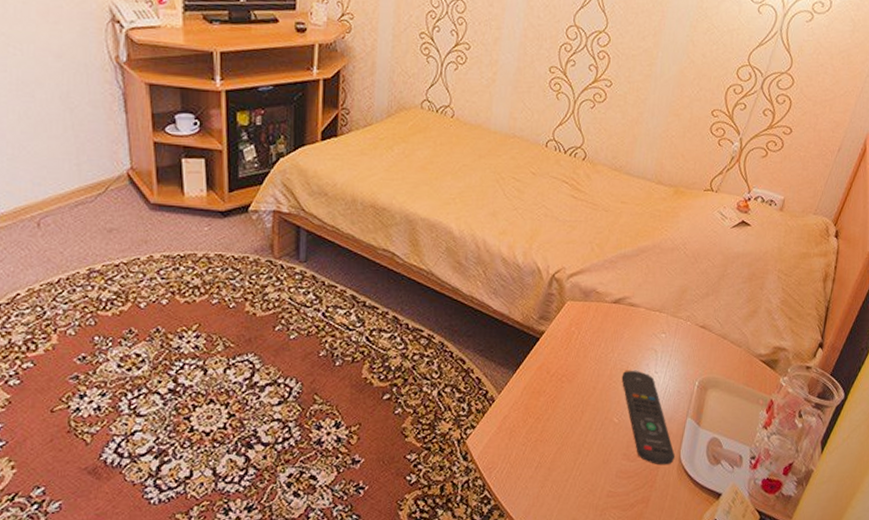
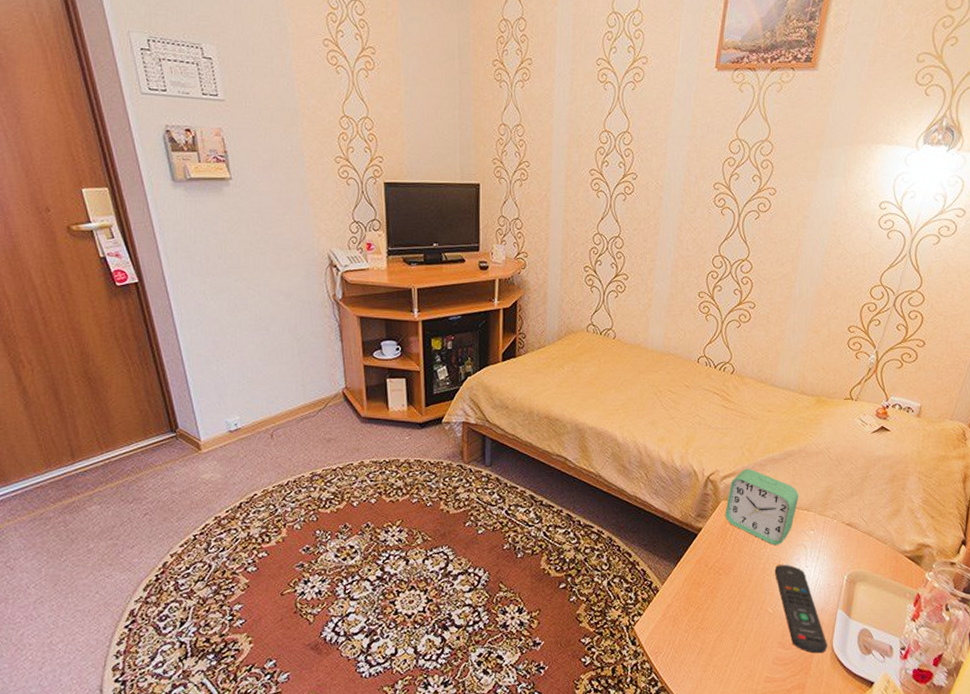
alarm clock: none [570,266,652,349] -> present [724,469,799,545]

